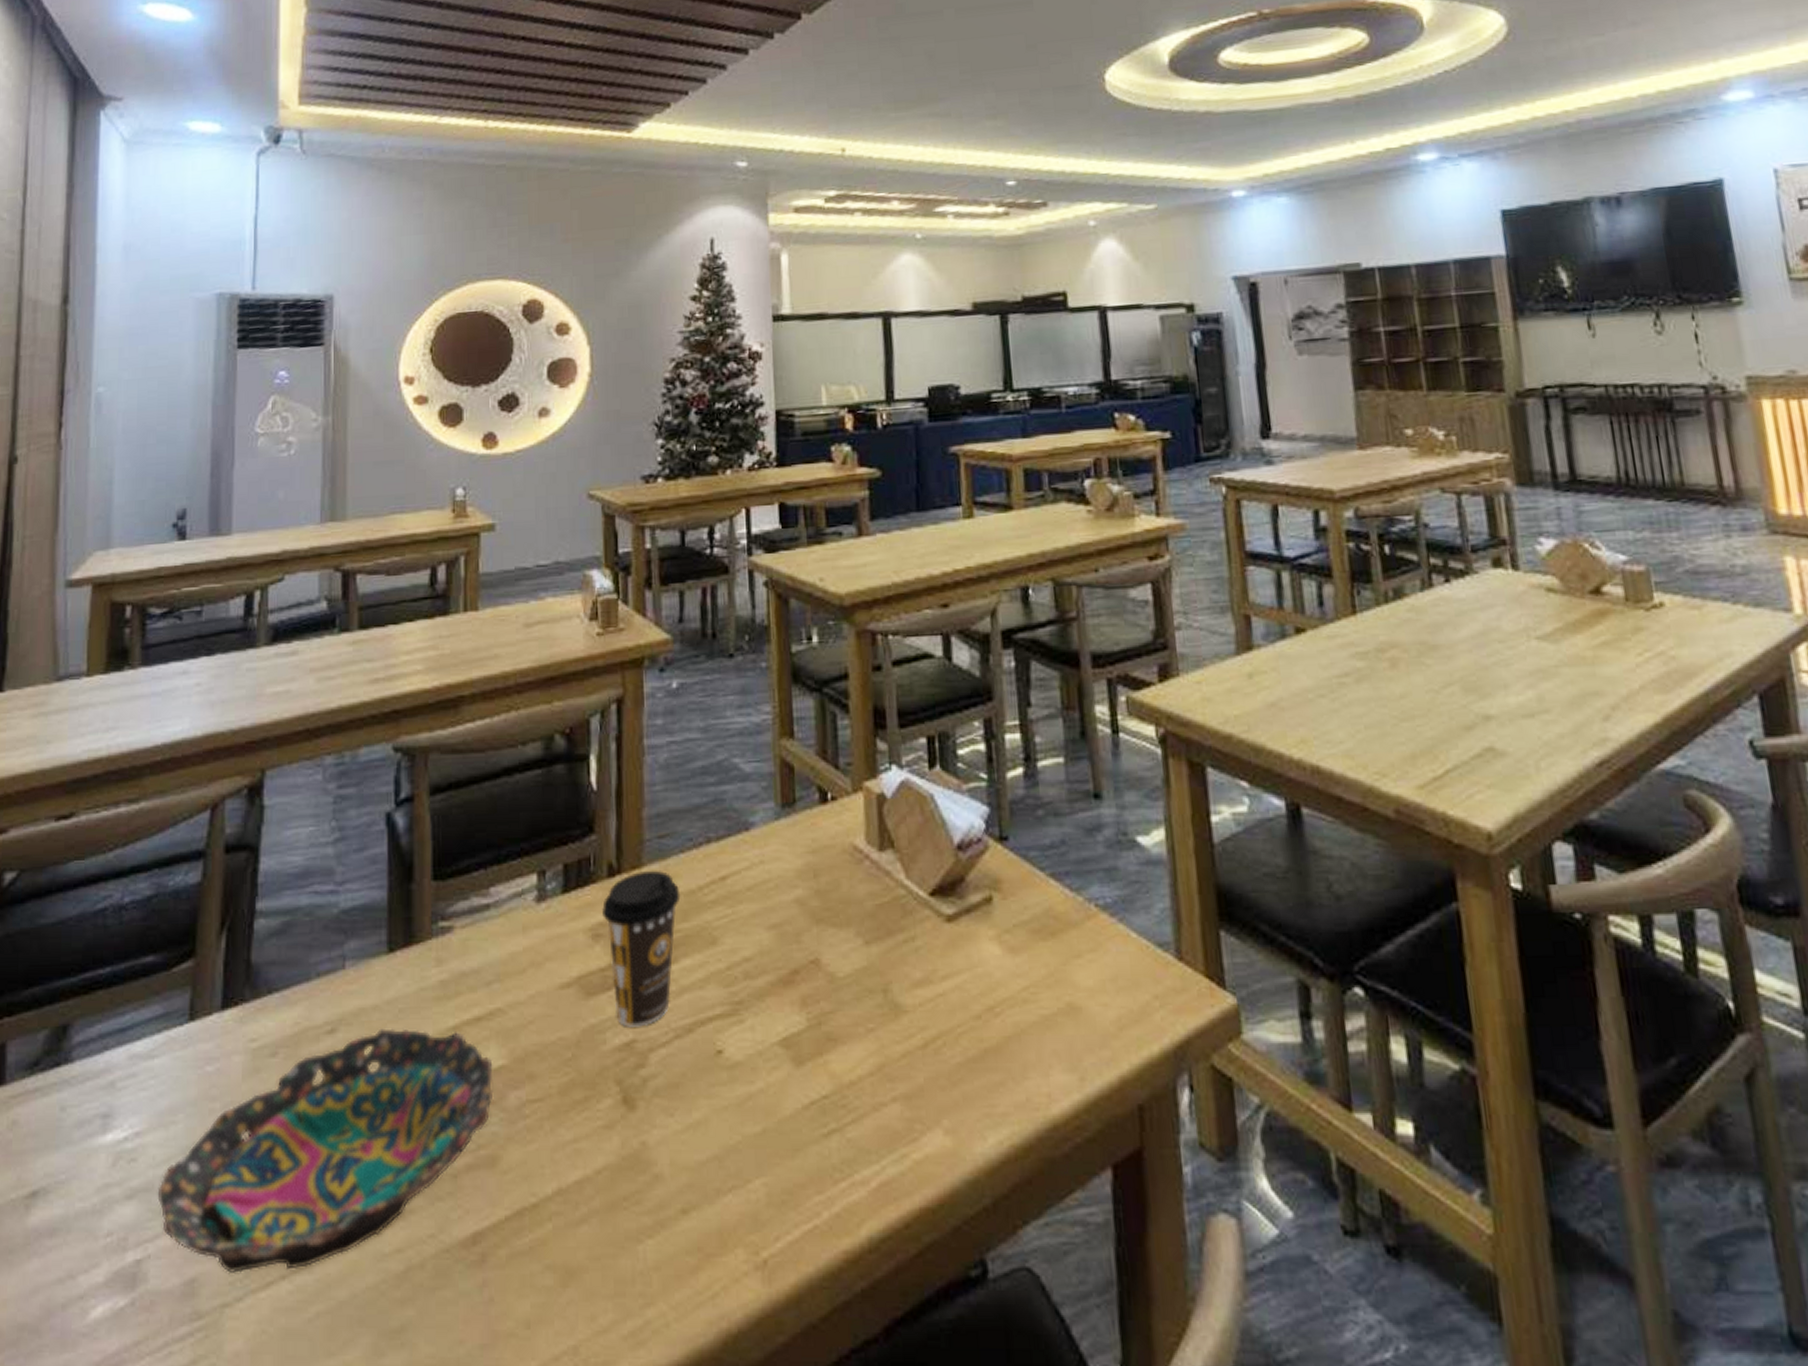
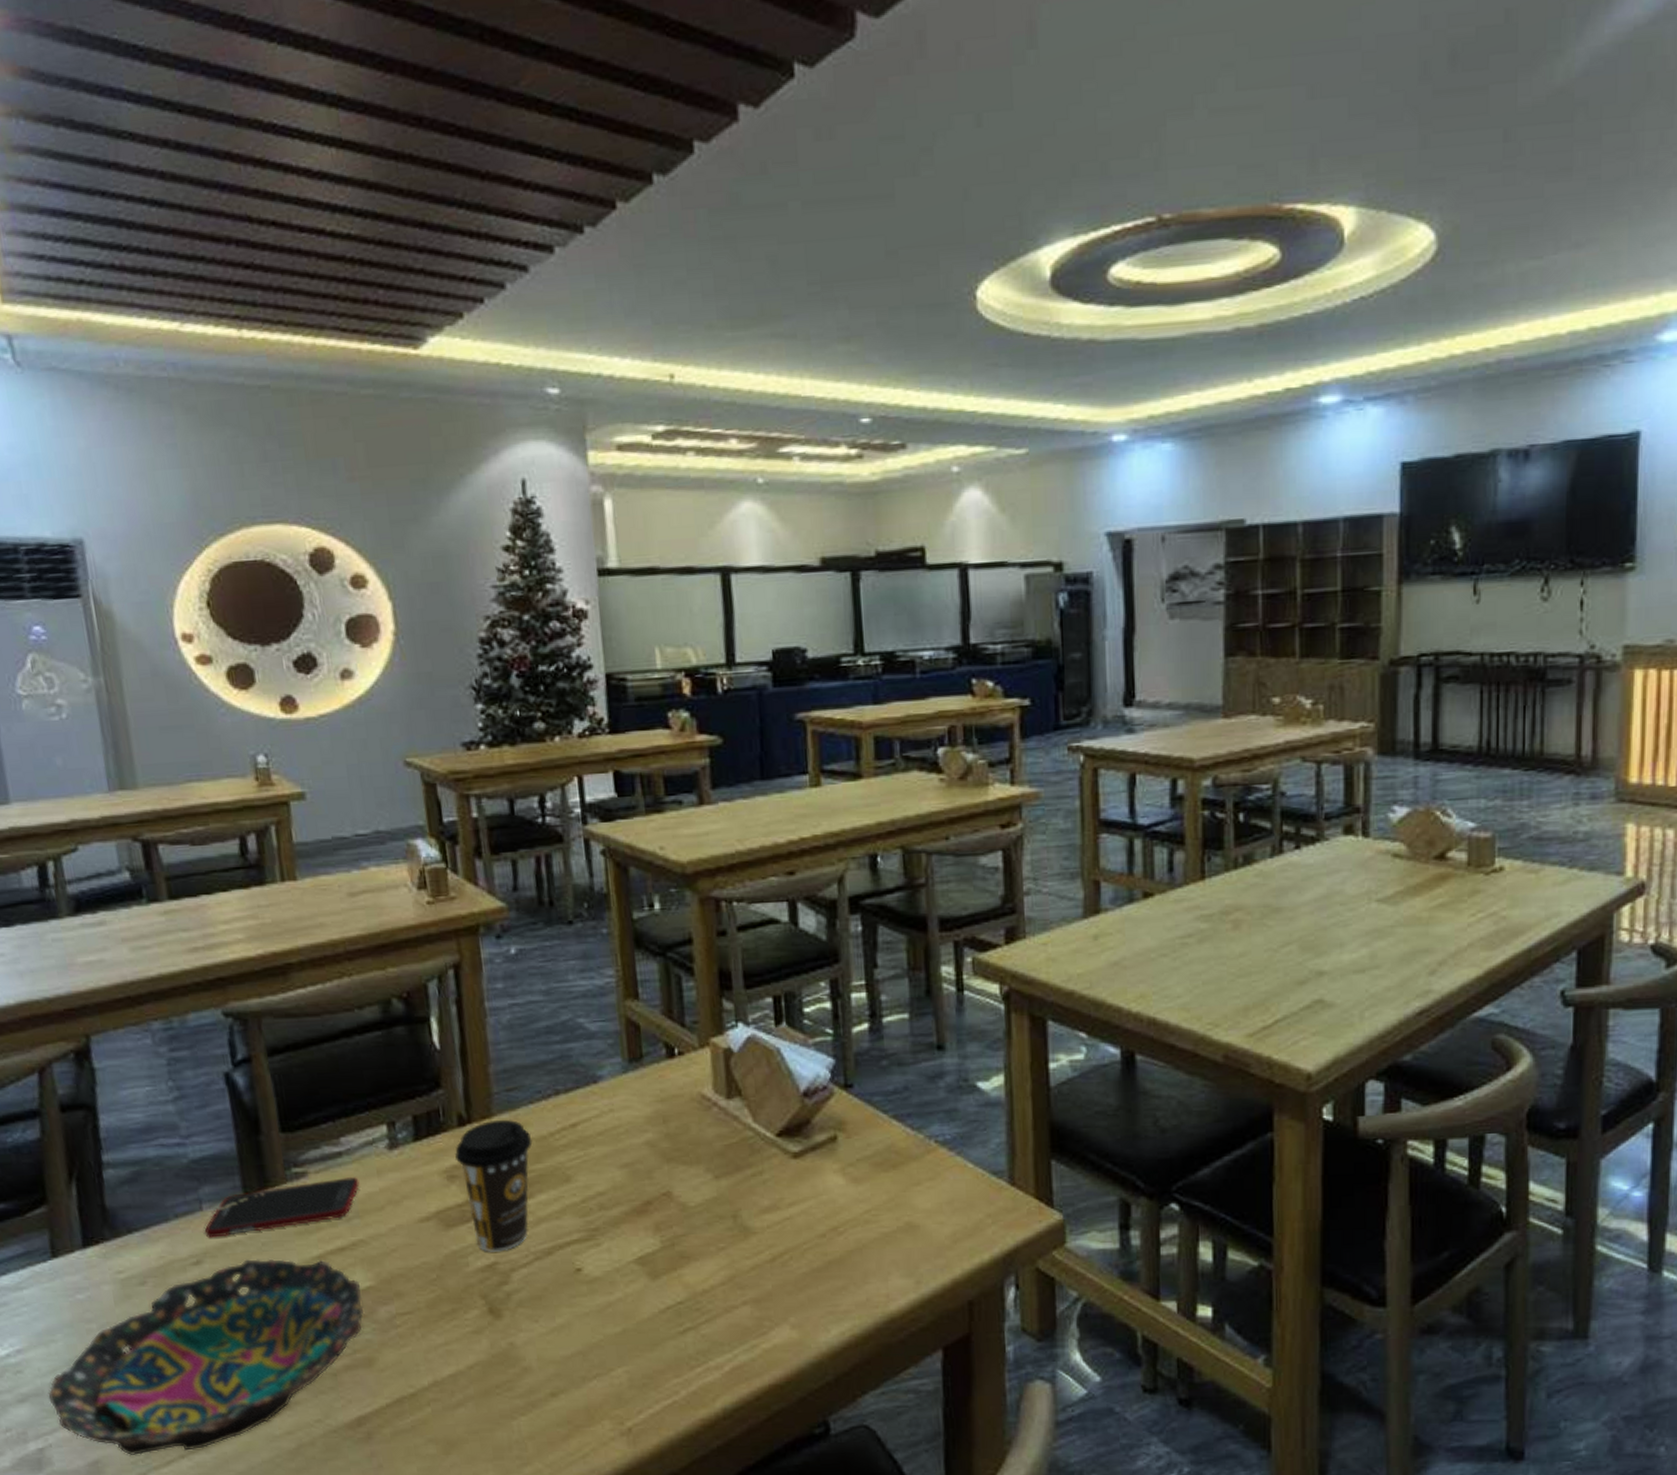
cell phone: none [343,934,504,1002] -> present [204,1177,360,1238]

